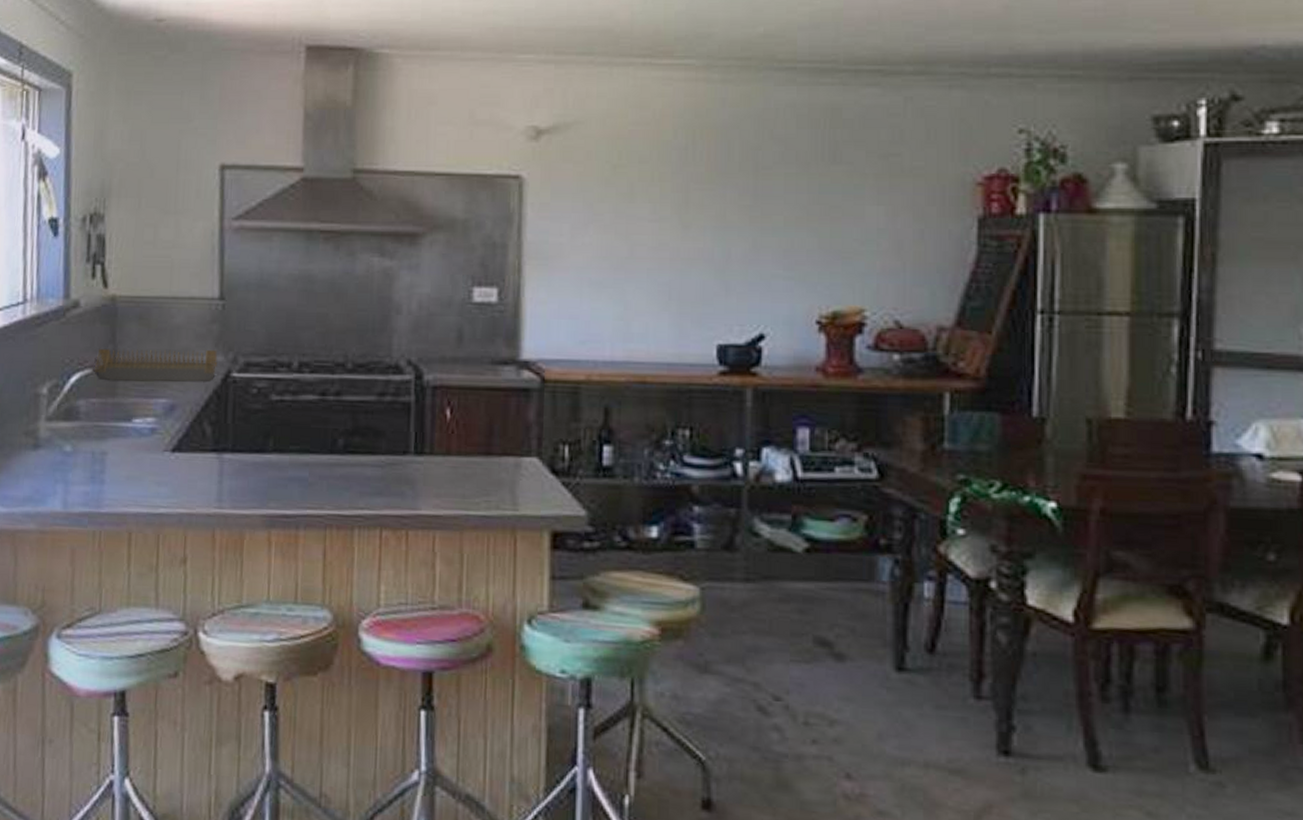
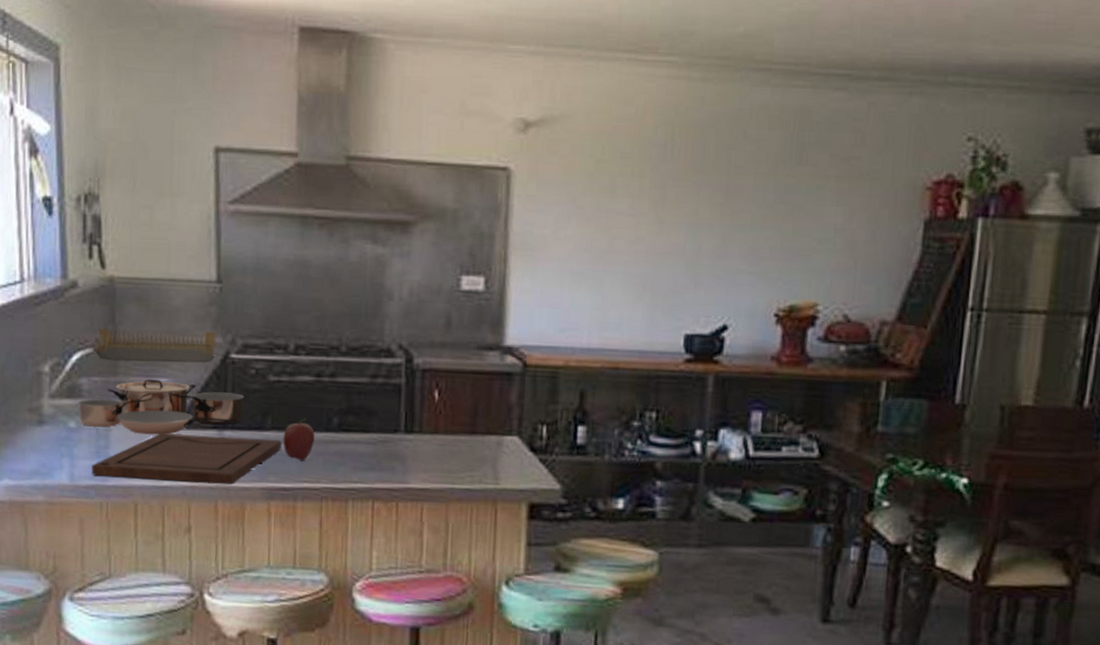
cookware set: none [75,399,246,459] -> present [78,379,245,435]
cutting board: none [85,456,284,511] -> present [92,433,282,484]
fruit: none [285,439,319,485] -> present [283,418,315,461]

